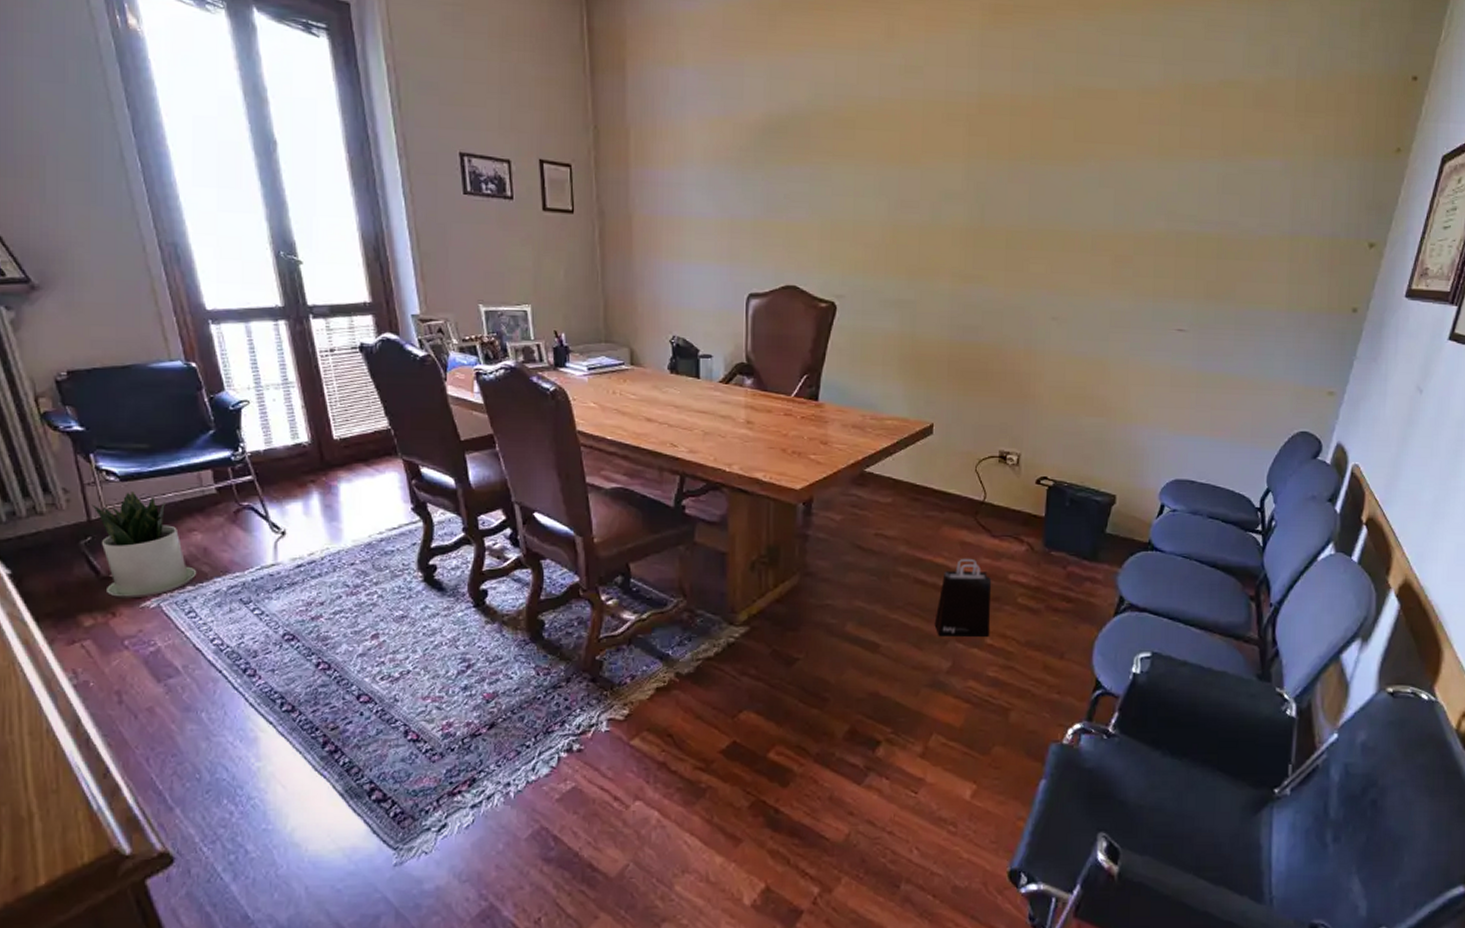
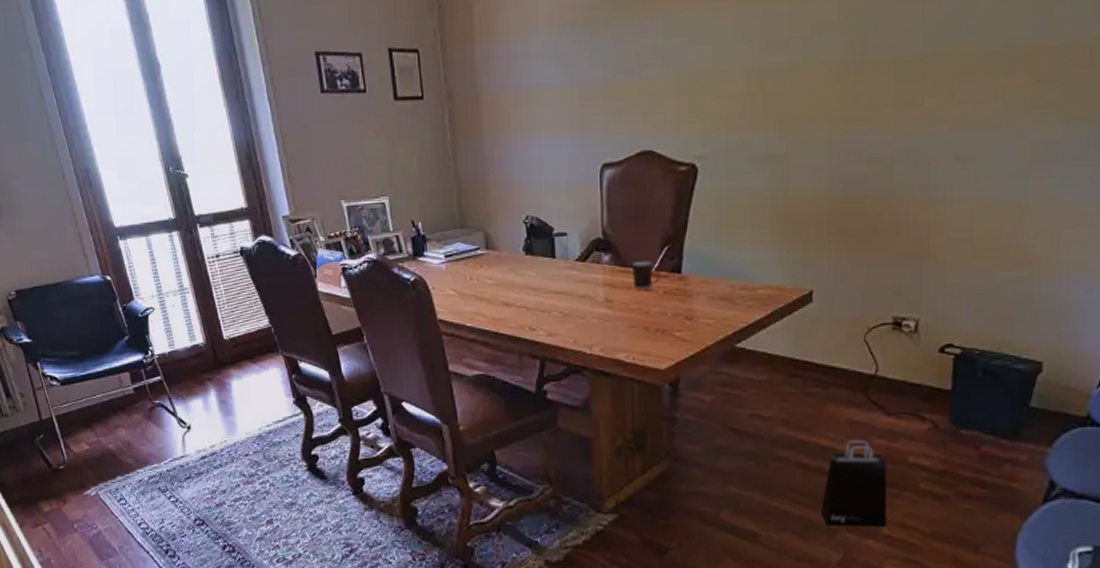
planter: present [91,492,197,599] -> none [41,394,124,488]
mug: none [772,386,798,414] -> present [631,260,659,290]

